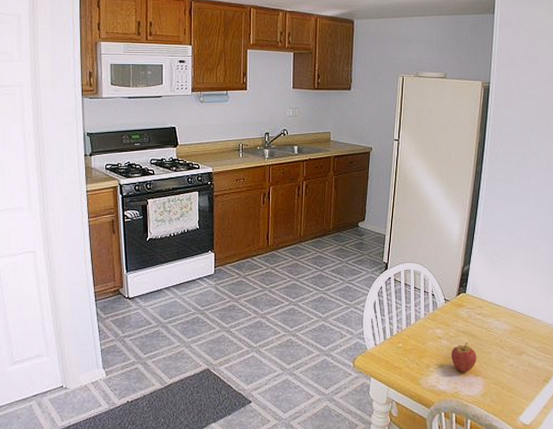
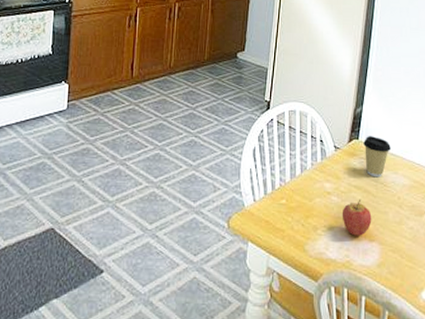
coffee cup: none [470,290,494,324] -> present [363,136,391,178]

